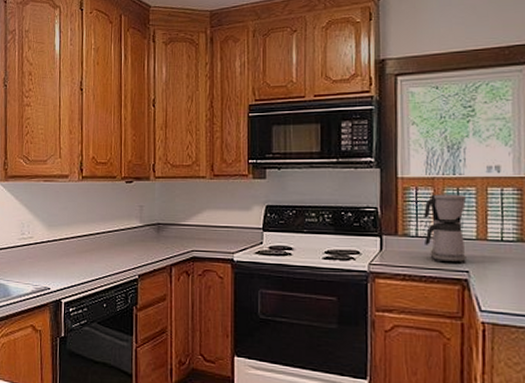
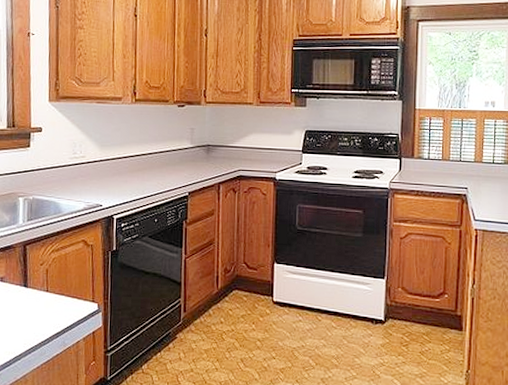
coffee maker: present [424,194,466,264] -> none [435,123,468,182]

